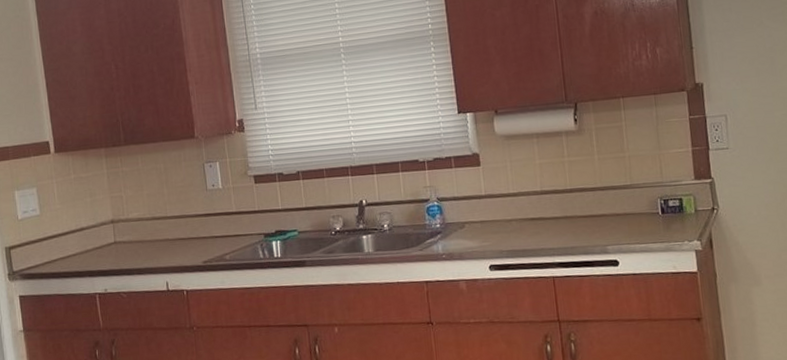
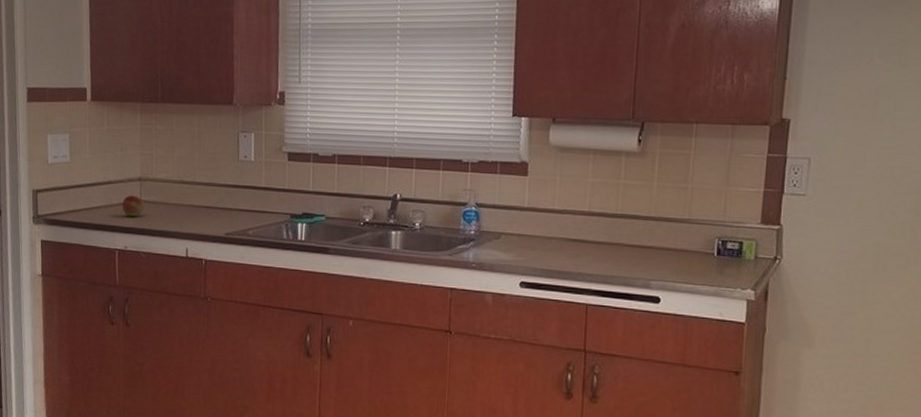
fruit: none [97,238,120,260] -> present [122,195,145,217]

